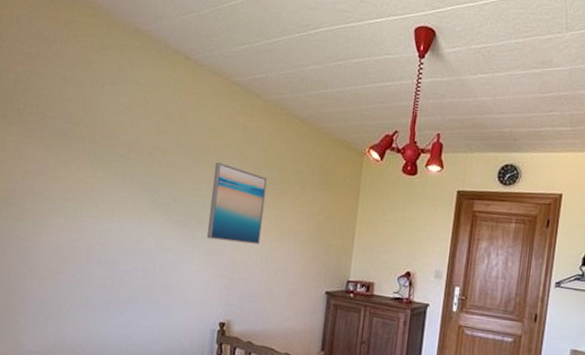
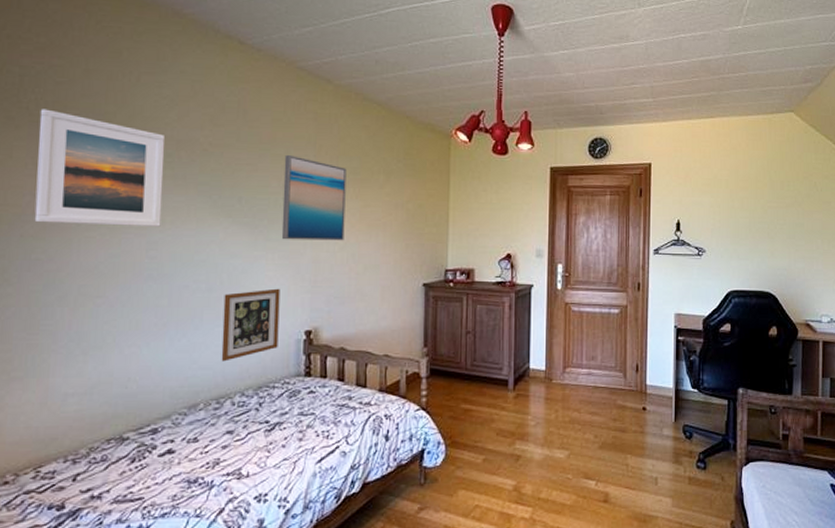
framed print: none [17,110,120,218] -> present [34,109,165,227]
picture frame: none [149,281,202,341] -> present [221,288,280,362]

